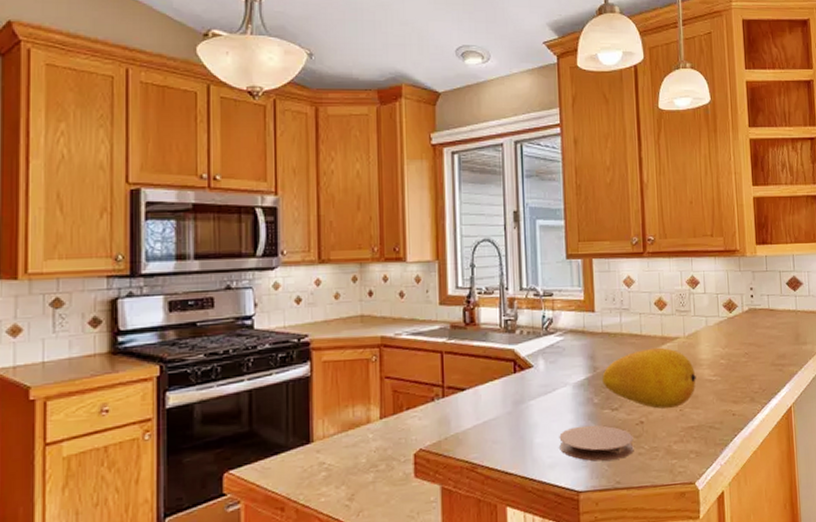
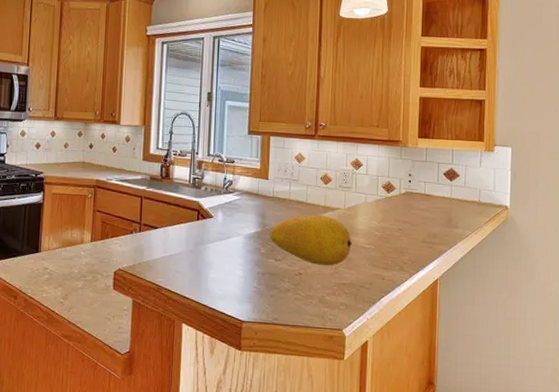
coaster: present [559,425,634,461] -> none [229,269,292,301]

